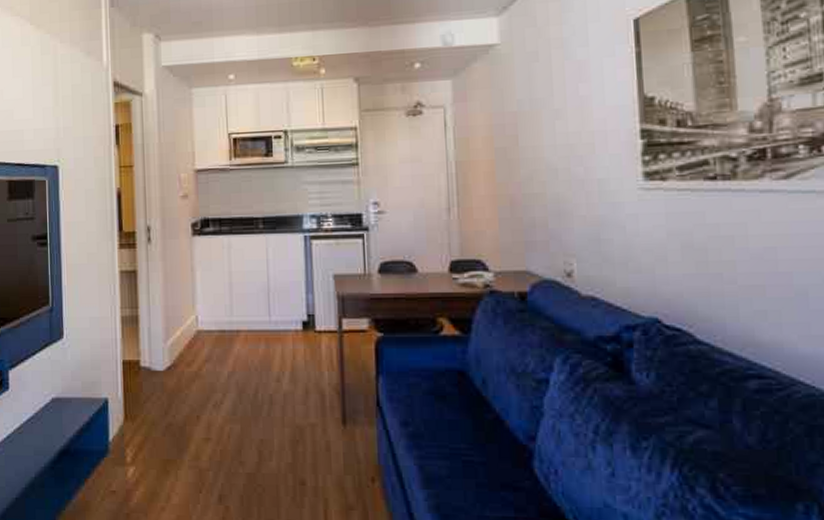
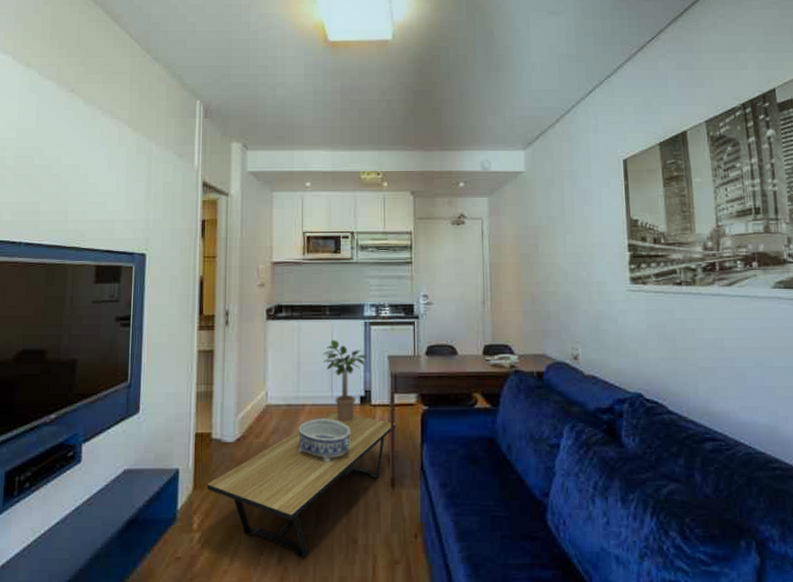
coffee table: none [137,337,345,499] -> present [206,411,396,559]
decorative bowl: none [233,346,294,395] -> present [298,418,351,463]
potted plant: none [257,256,309,350] -> present [323,339,367,422]

